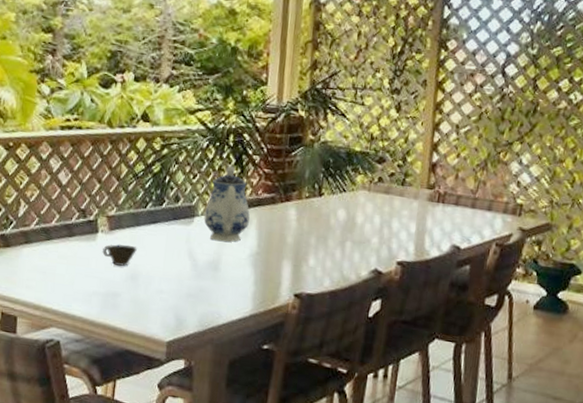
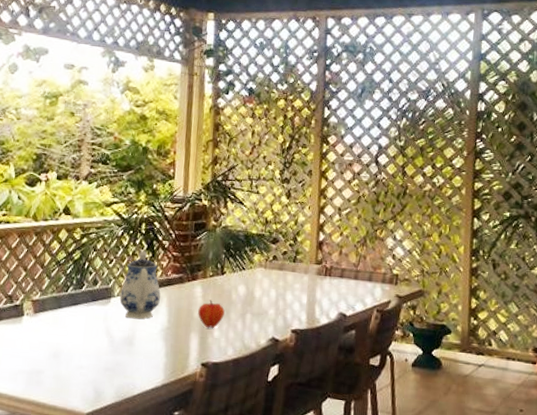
cup: present [102,243,137,266] -> none [28,325,59,345]
fruit: none [291,224,322,256] -> present [198,300,225,329]

